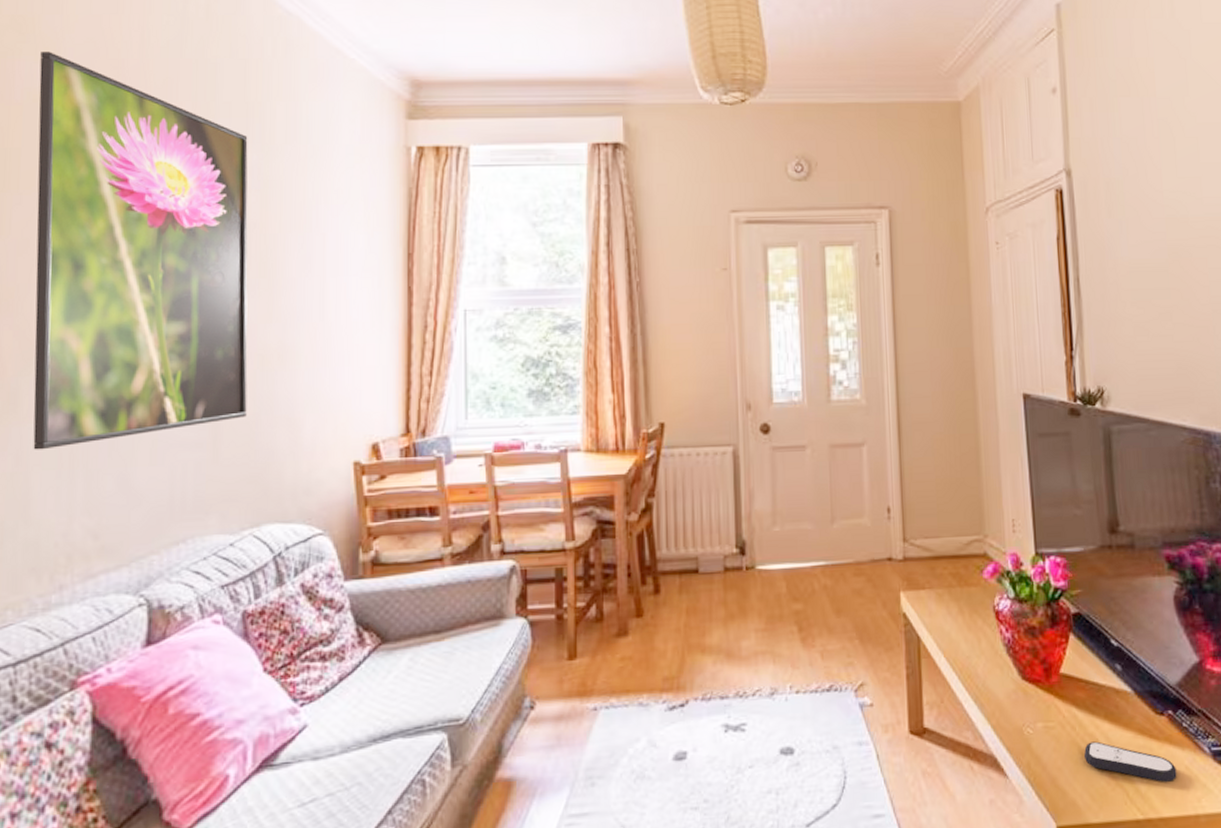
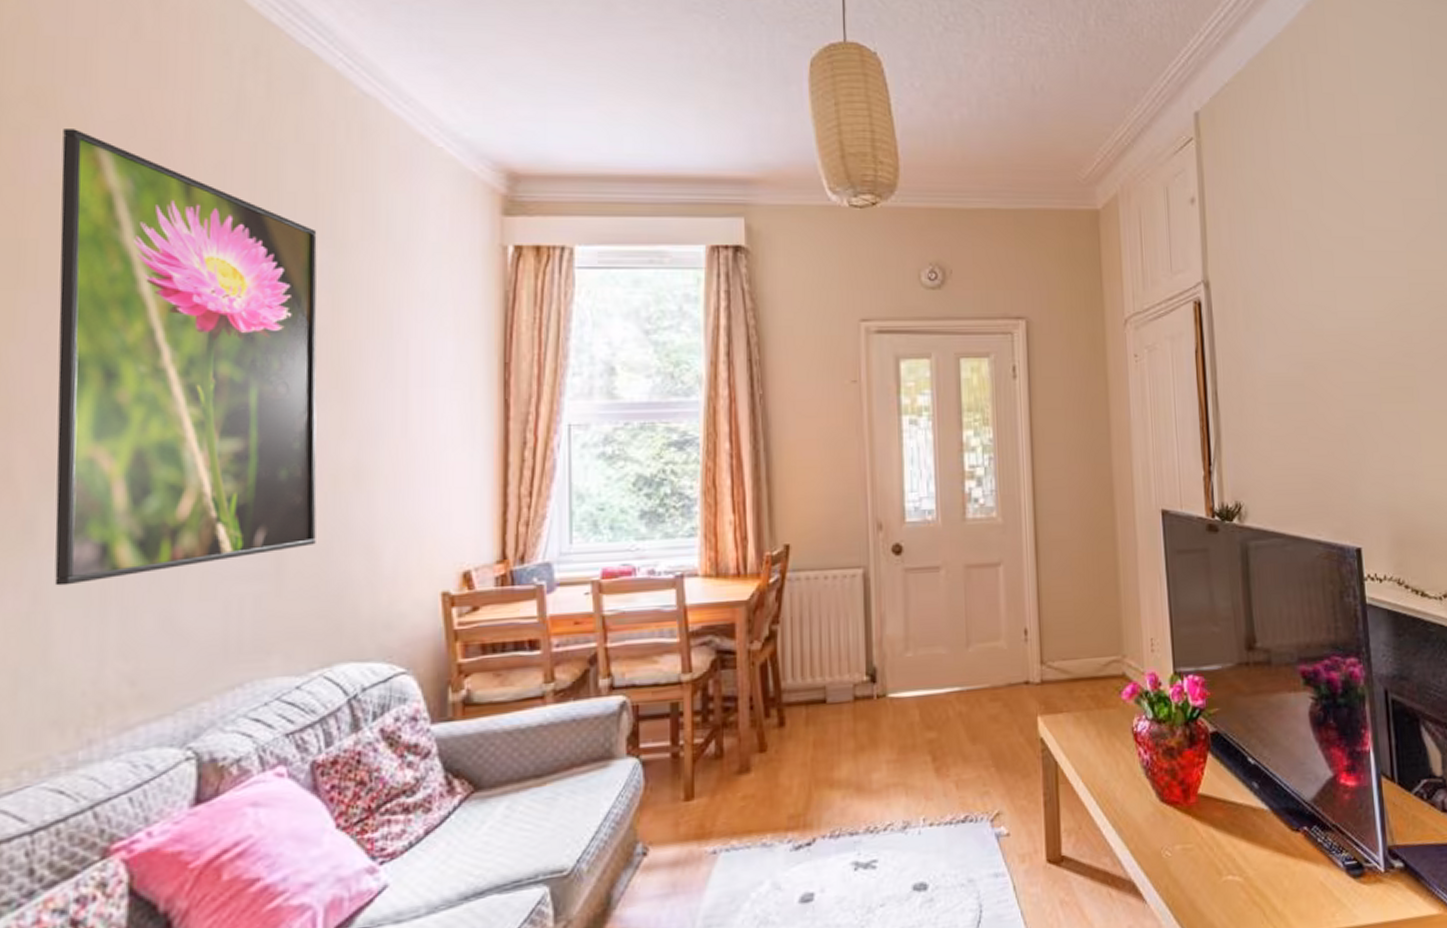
remote control: present [1084,741,1177,782] -> none [1222,861,1312,899]

